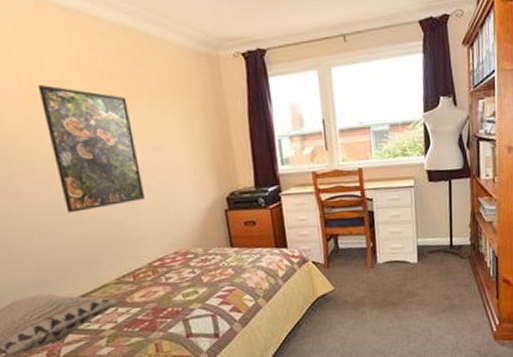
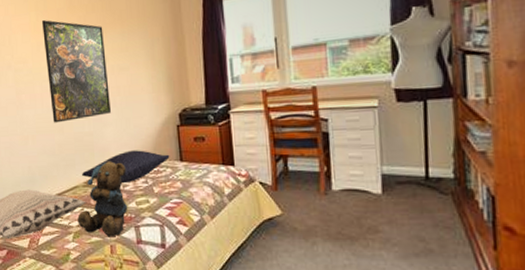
teddy bear: none [110,252,174,336] -> present [77,161,128,237]
pillow: none [111,238,219,276] -> present [81,150,170,184]

